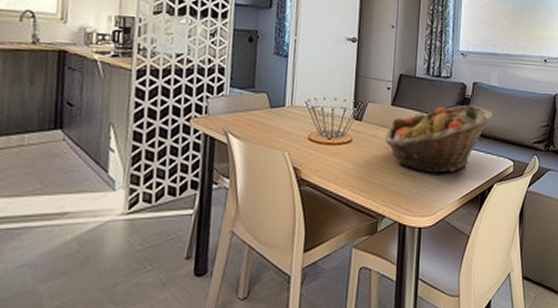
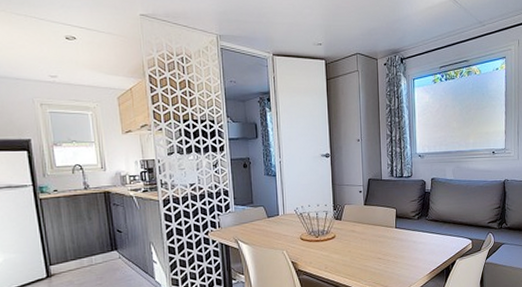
fruit basket: present [385,105,493,174] -> none [362,197,451,256]

